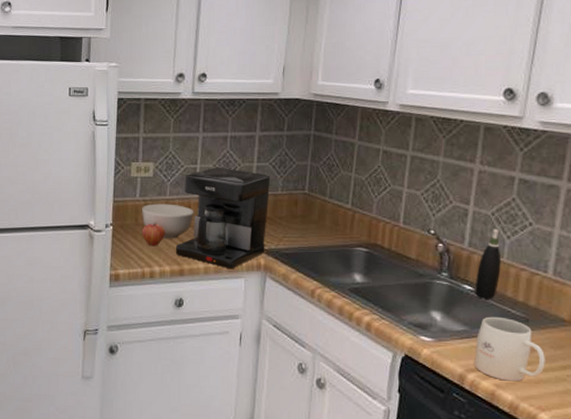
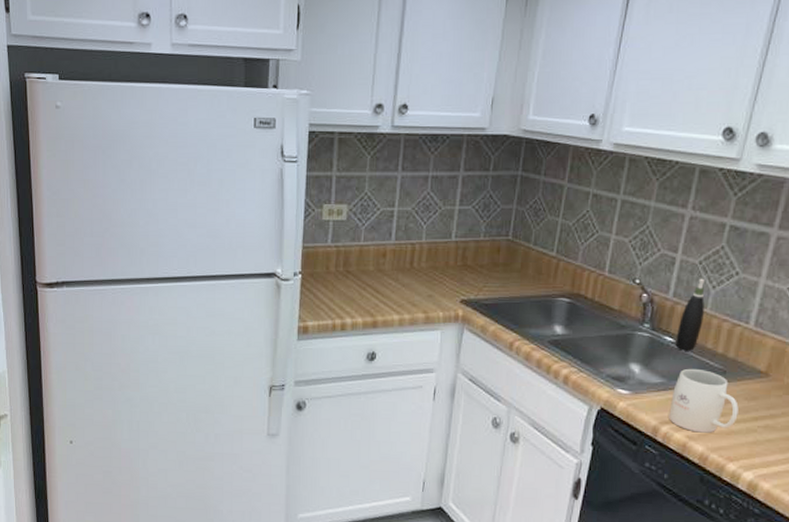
fruit: present [141,221,166,247] -> none [332,269,359,297]
bowl: present [142,204,194,239] -> none [334,250,390,288]
coffee maker: present [175,168,271,268] -> none [368,211,473,320]

